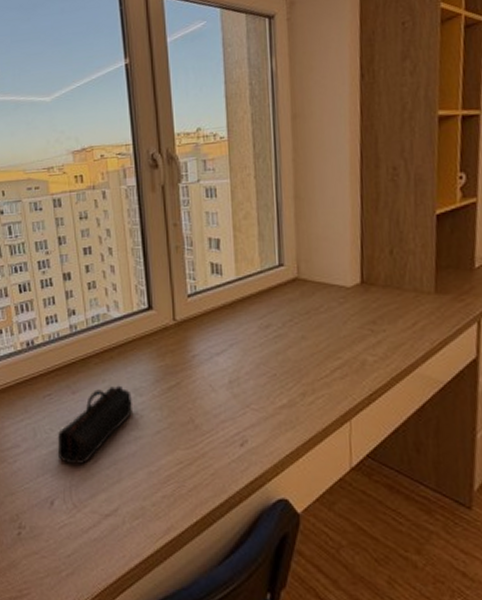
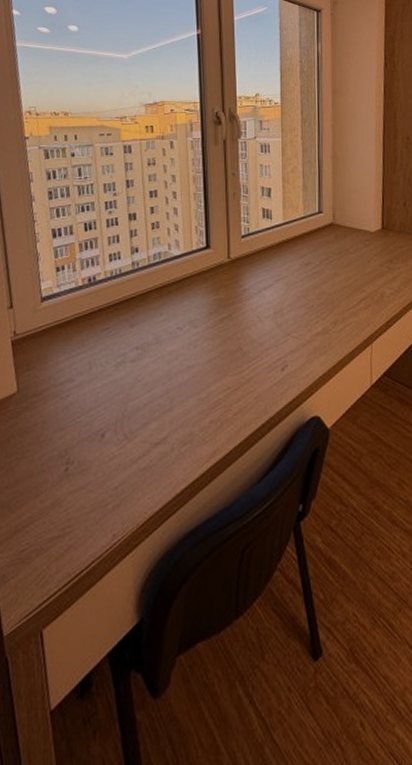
pencil case: present [57,385,132,465] -> none [111,318,187,396]

